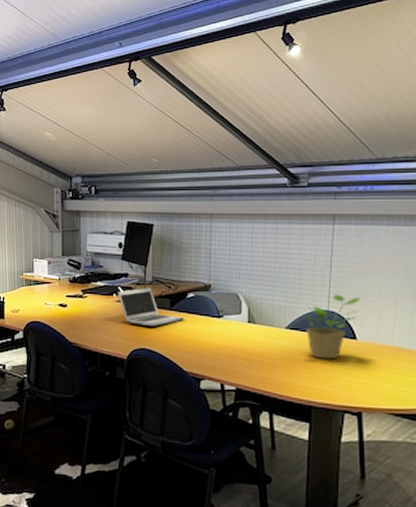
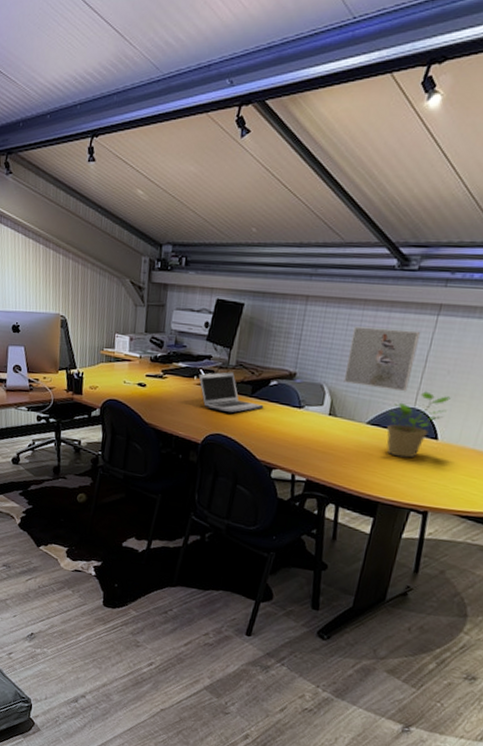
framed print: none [257,238,321,296] -> present [343,326,421,392]

